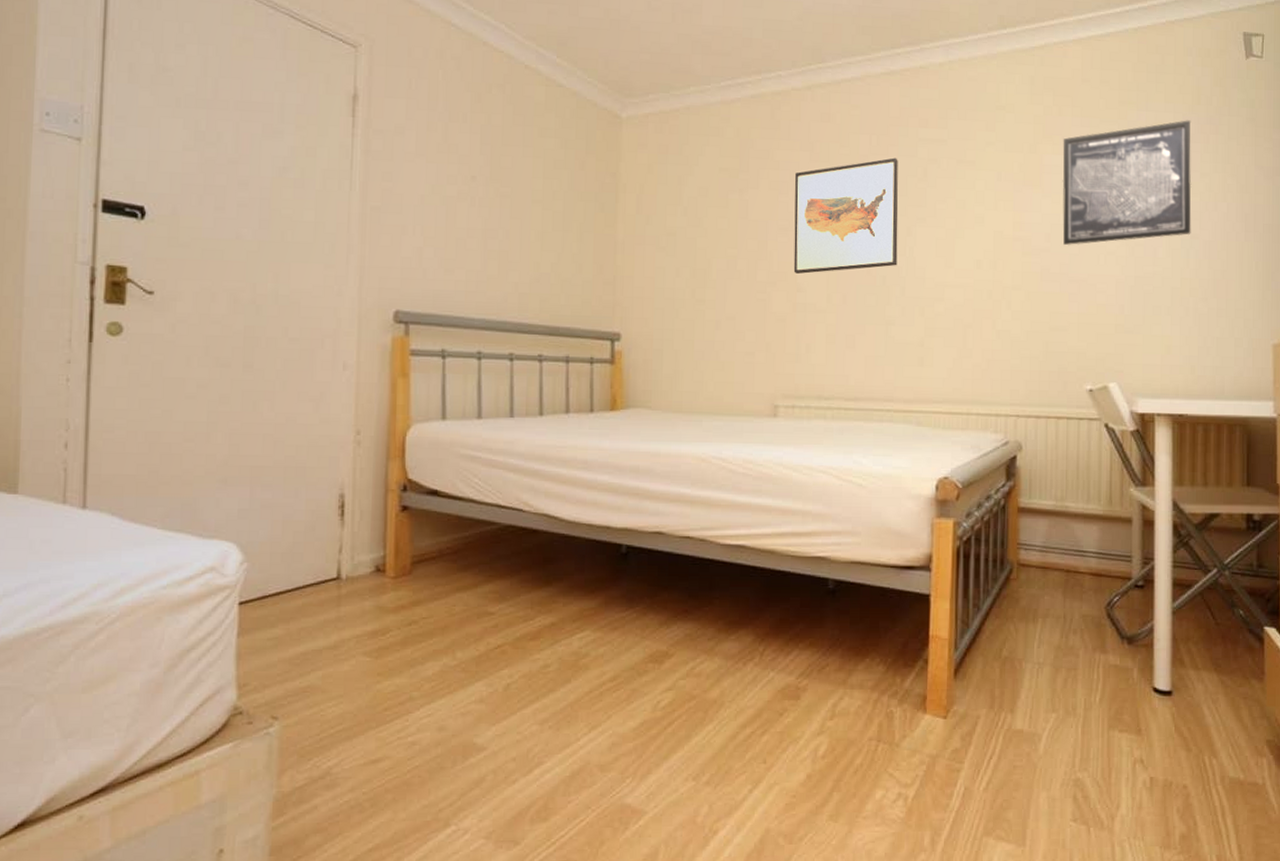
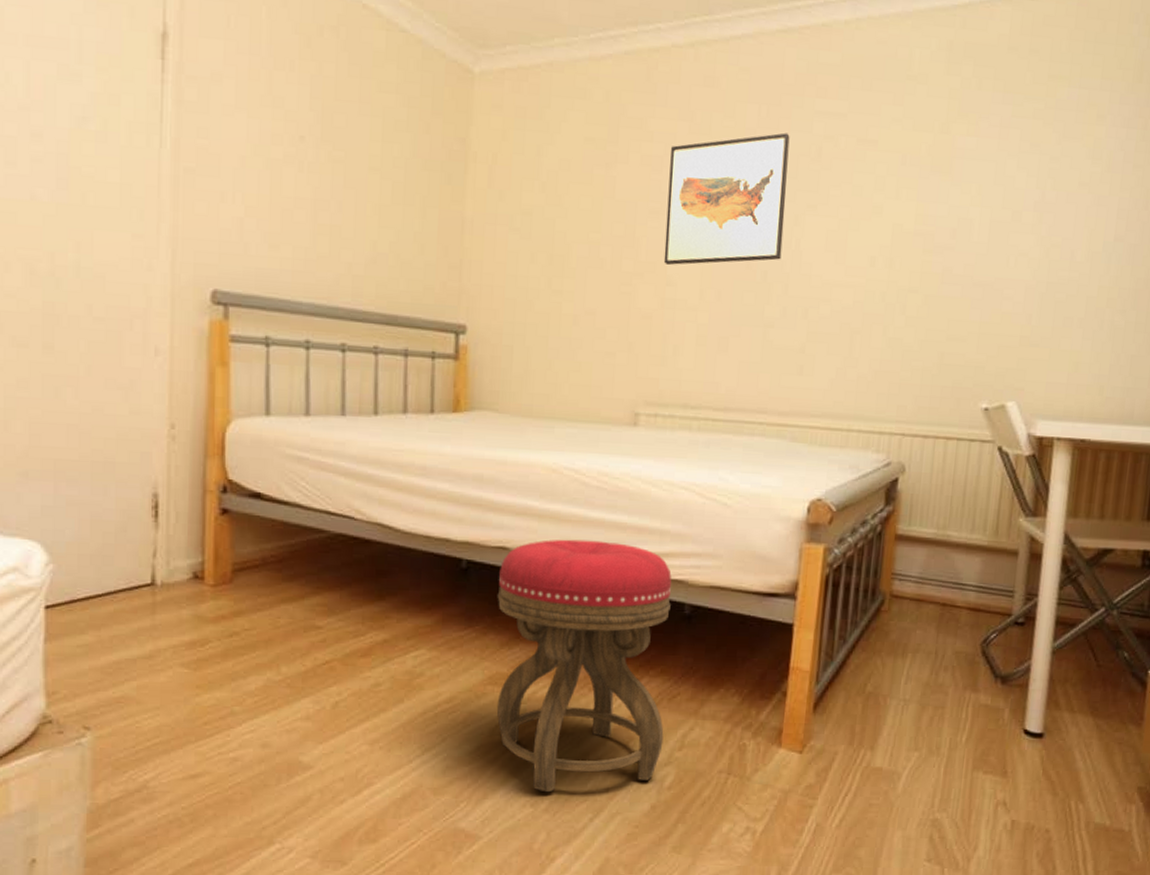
stool: none [655,522,816,766] -> present [497,539,672,793]
wall art: present [1062,120,1192,245] -> none [970,101,1130,243]

